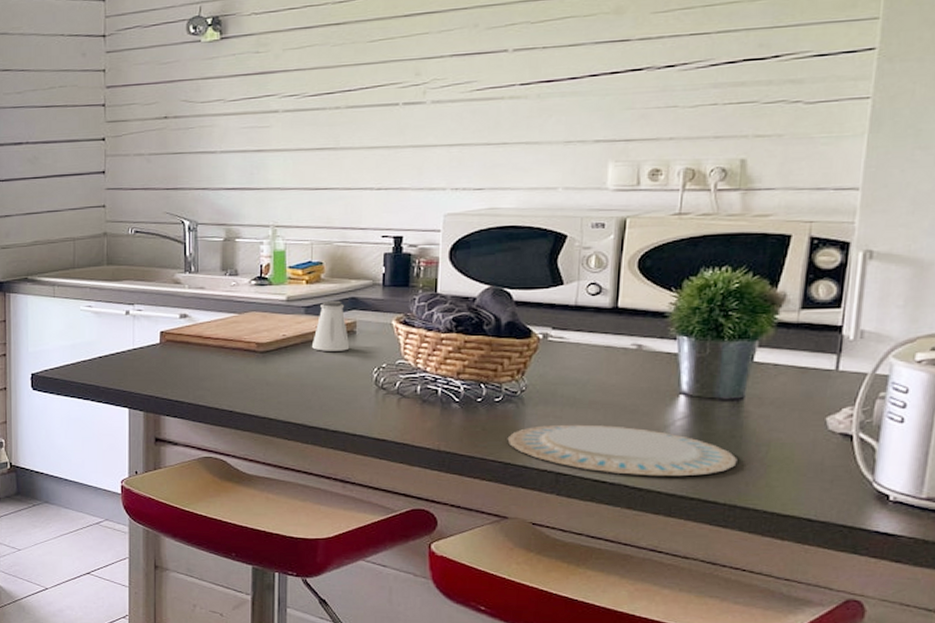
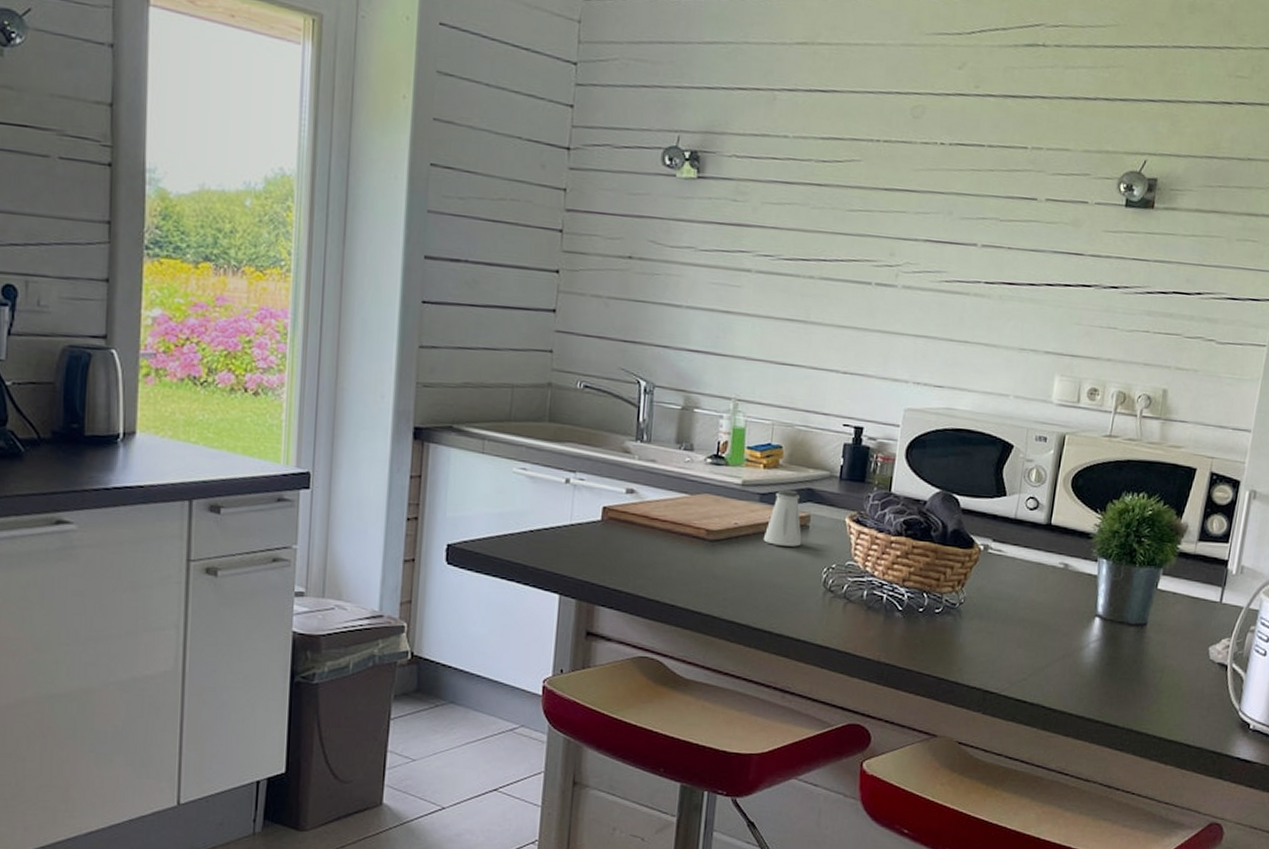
plate: present [507,424,737,477] -> none [943,640,1137,699]

